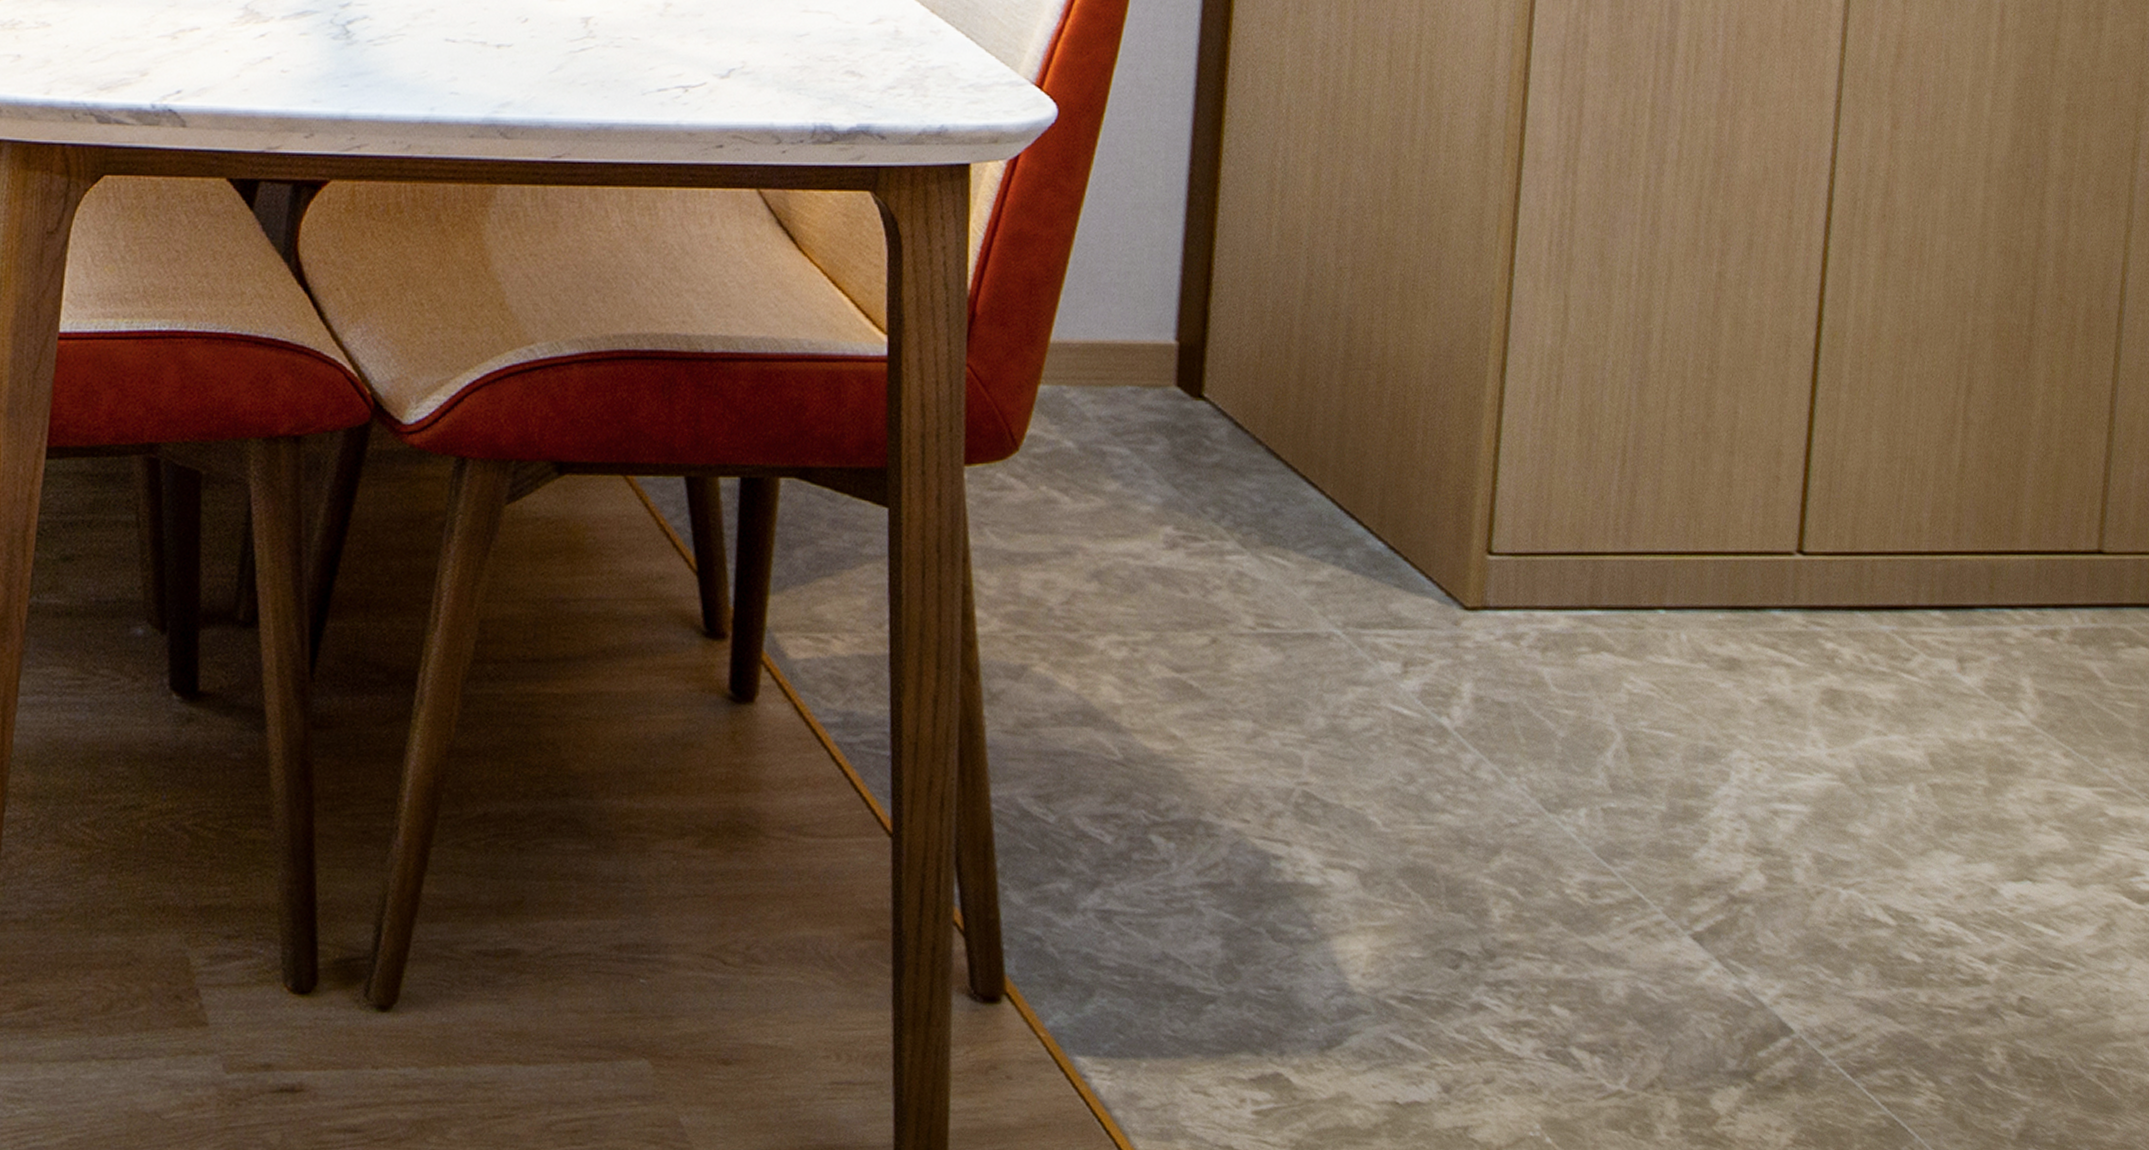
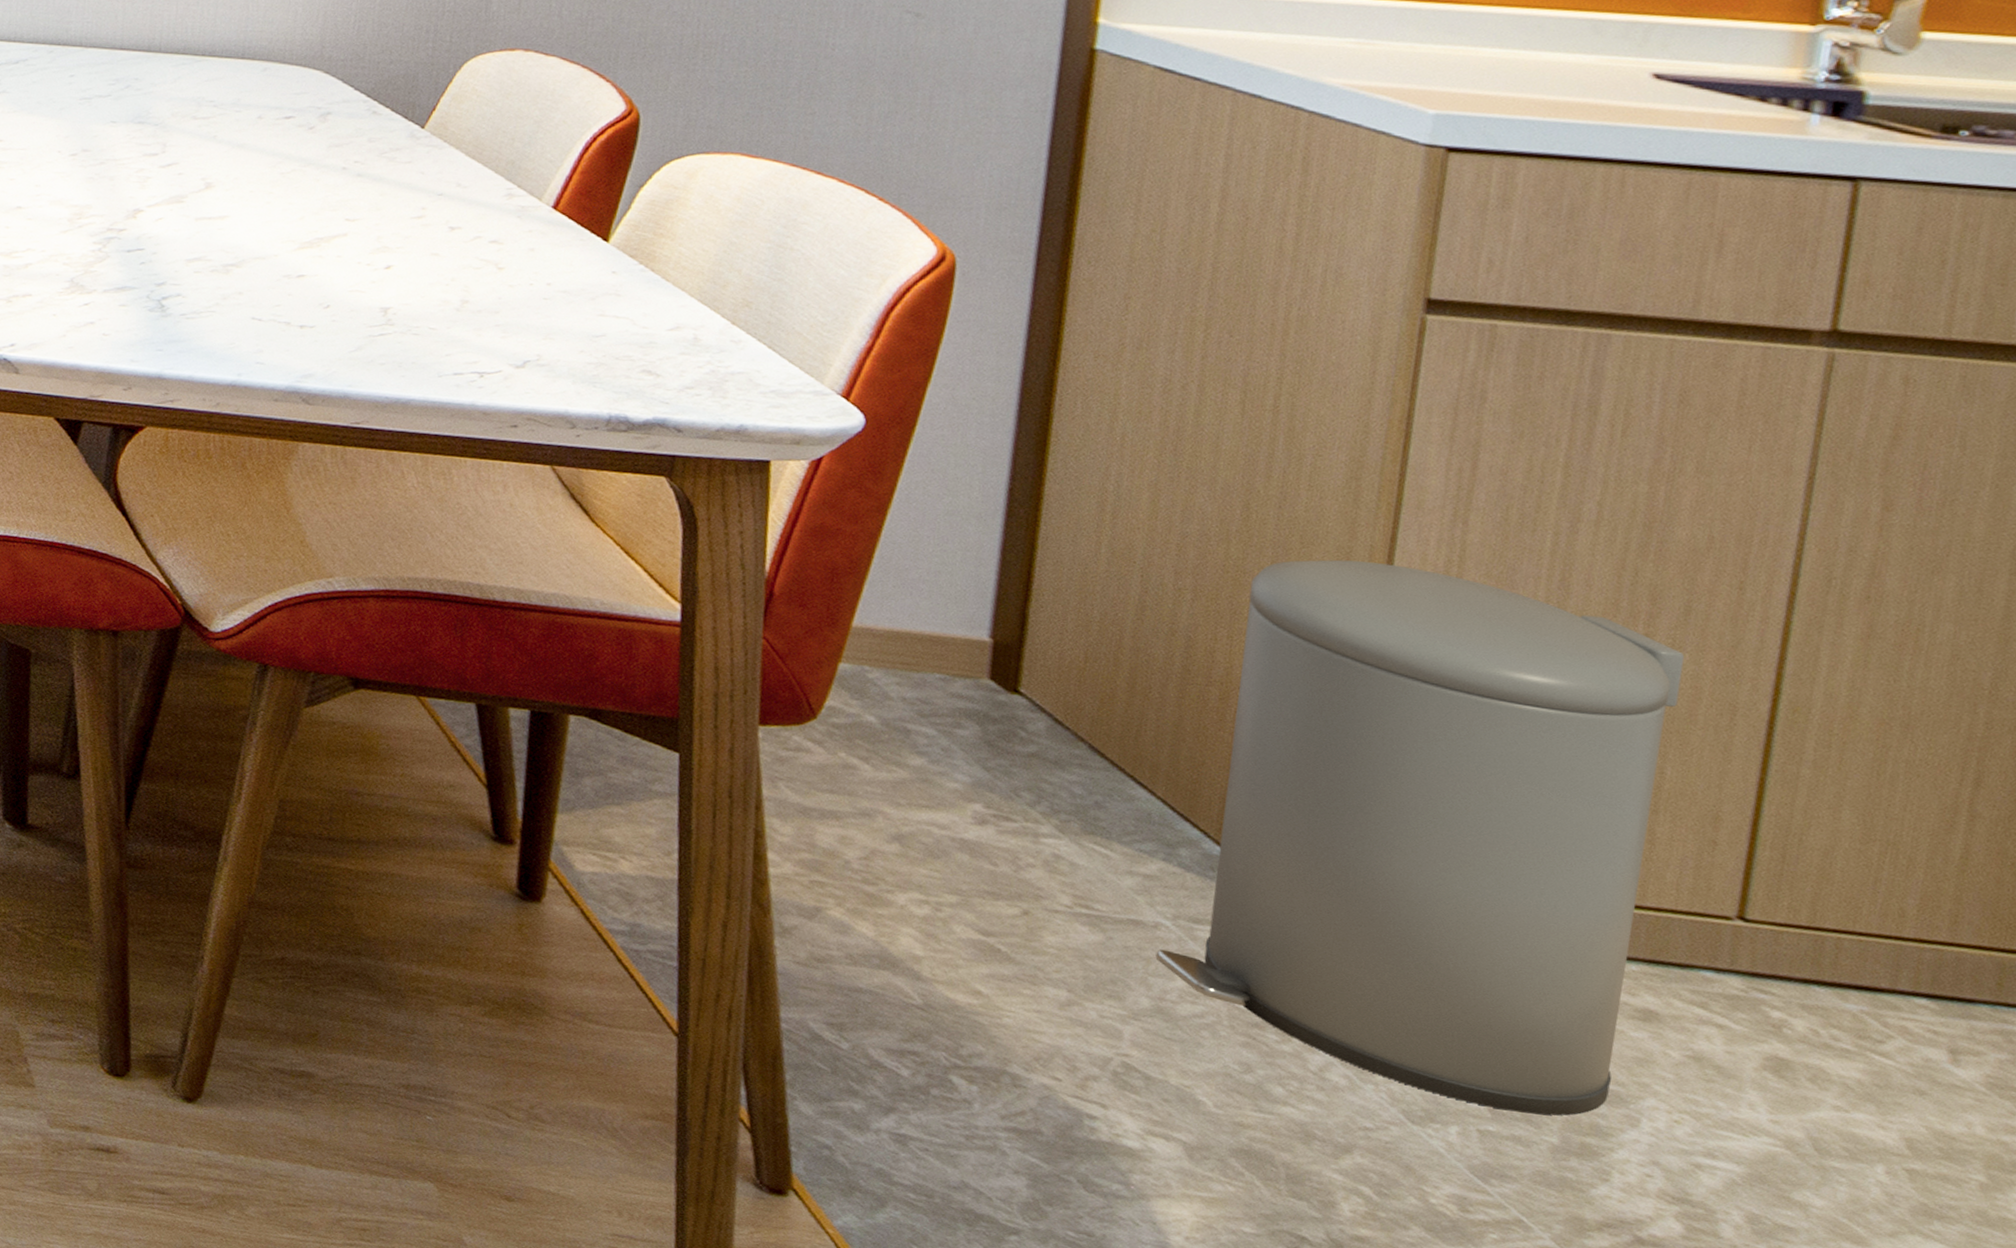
pedal bin: none [1329,222,1750,784] -> present [1155,559,1685,1116]

